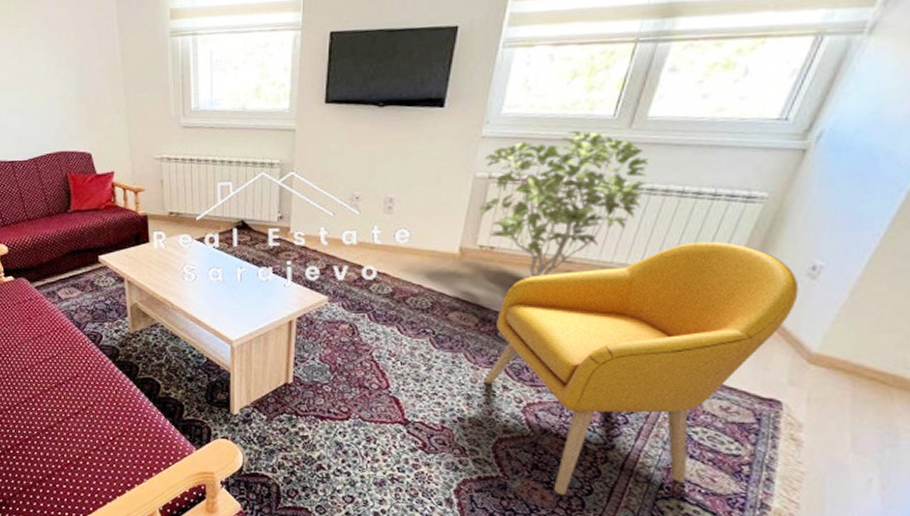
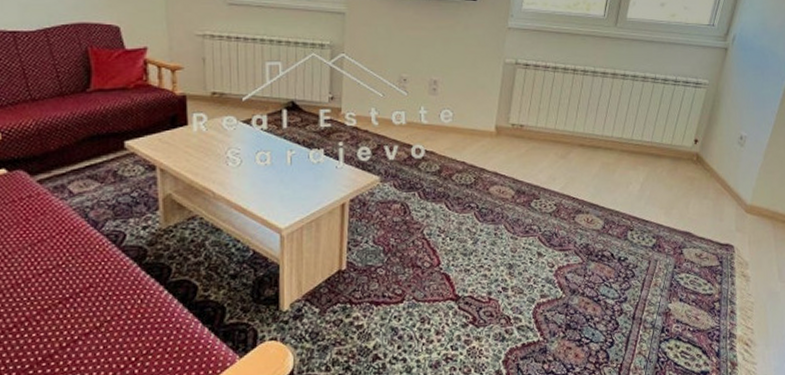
shrub: present [480,130,649,278] -> none [510,26,631,152]
armchair: present [484,241,799,495] -> none [522,118,735,351]

